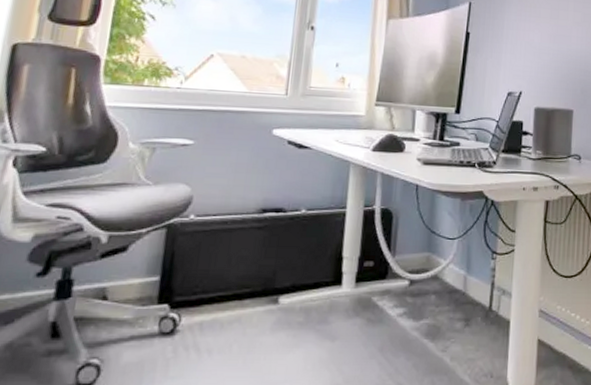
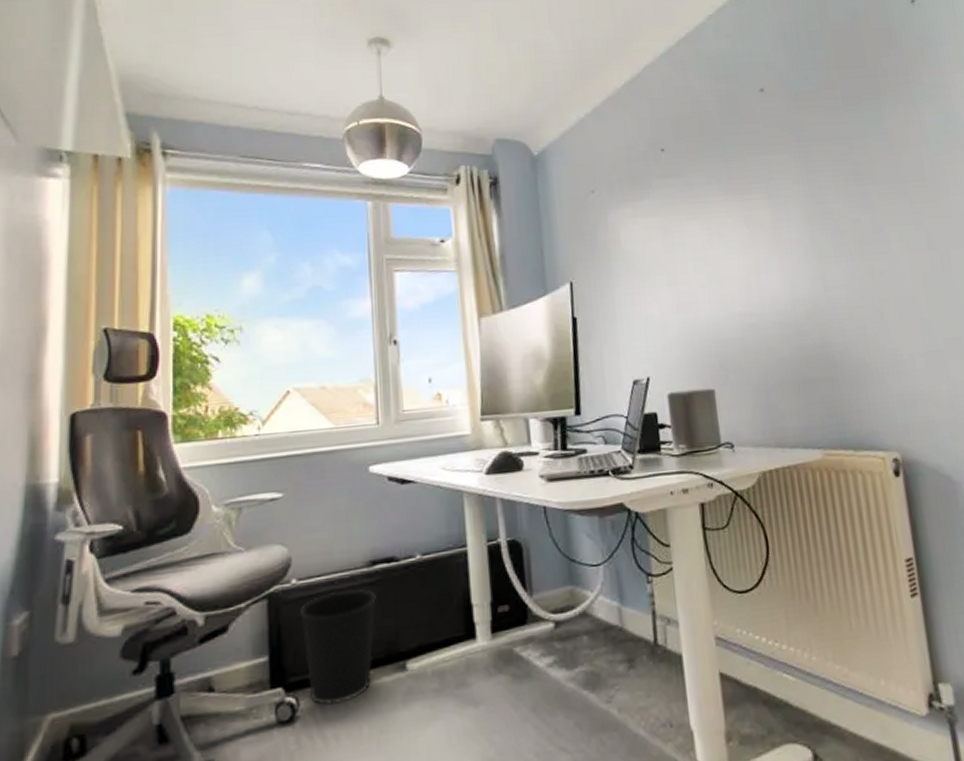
wastebasket: none [192,229,262,325] -> present [300,588,376,706]

